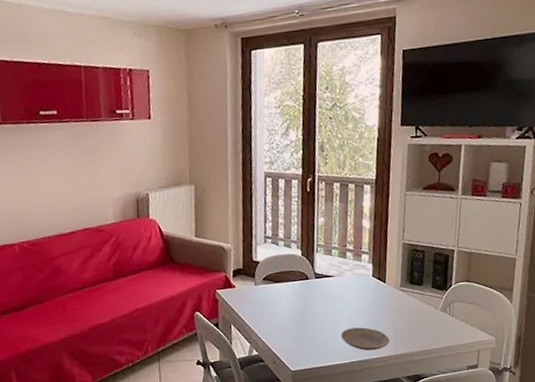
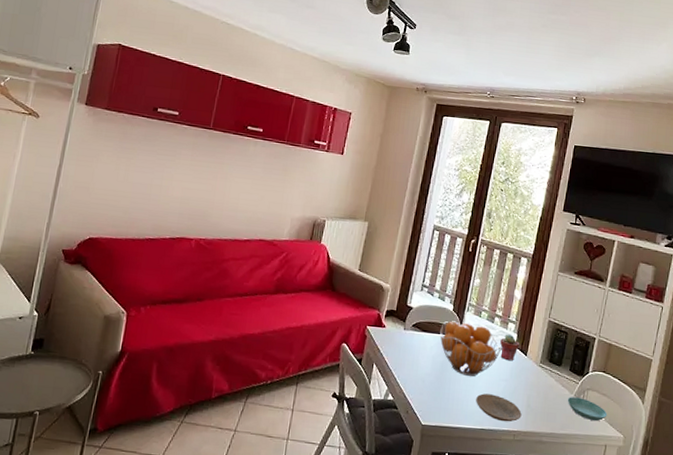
fruit basket: none [292,263,359,316] -> present [440,321,502,376]
potted succulent: none [356,265,376,292] -> present [500,334,519,361]
saucer: none [433,311,477,331] -> present [567,397,608,422]

